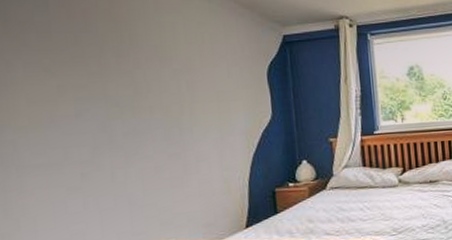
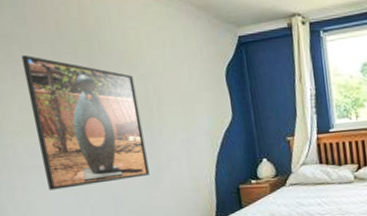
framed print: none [37,43,175,193] -> present [20,54,150,191]

